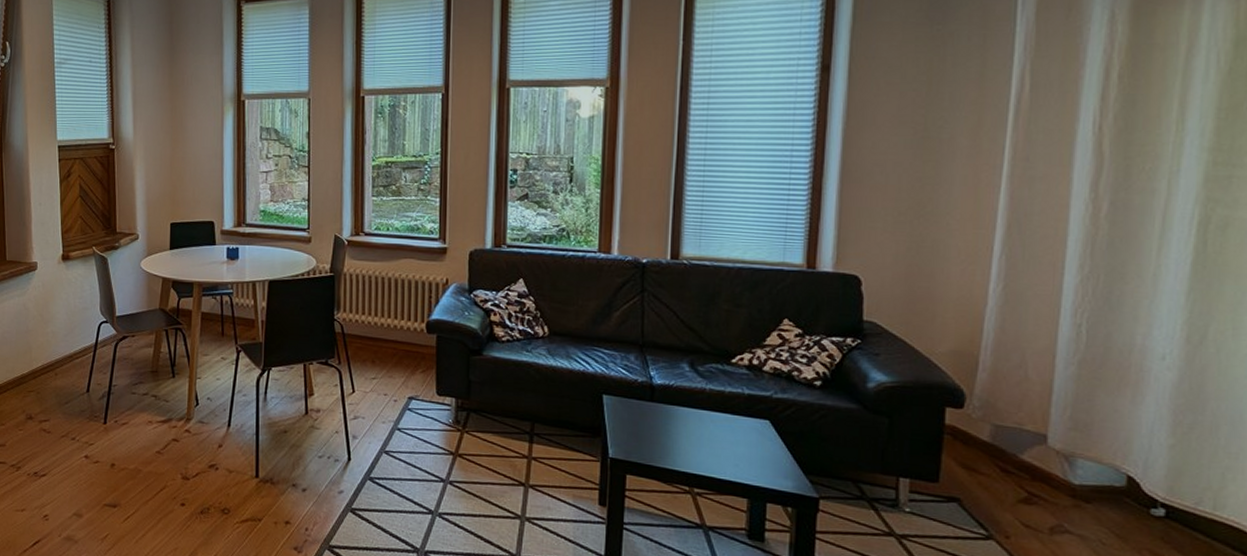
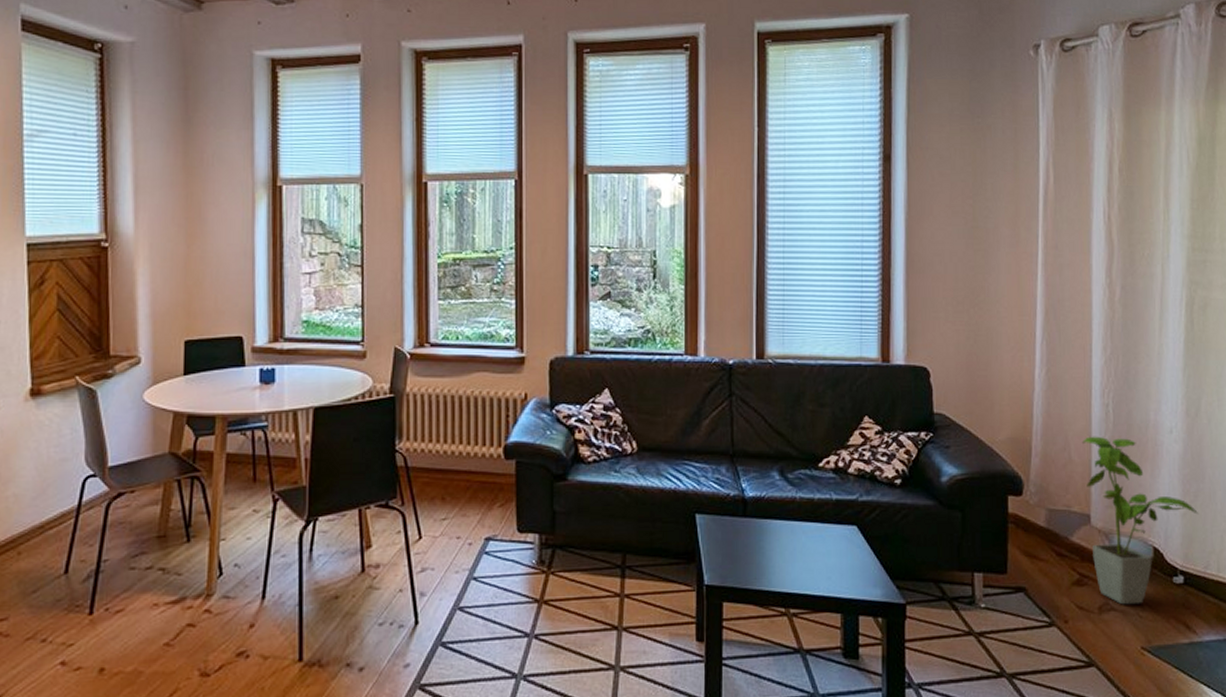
house plant: none [1042,355,1194,531] -> present [1081,436,1199,605]

